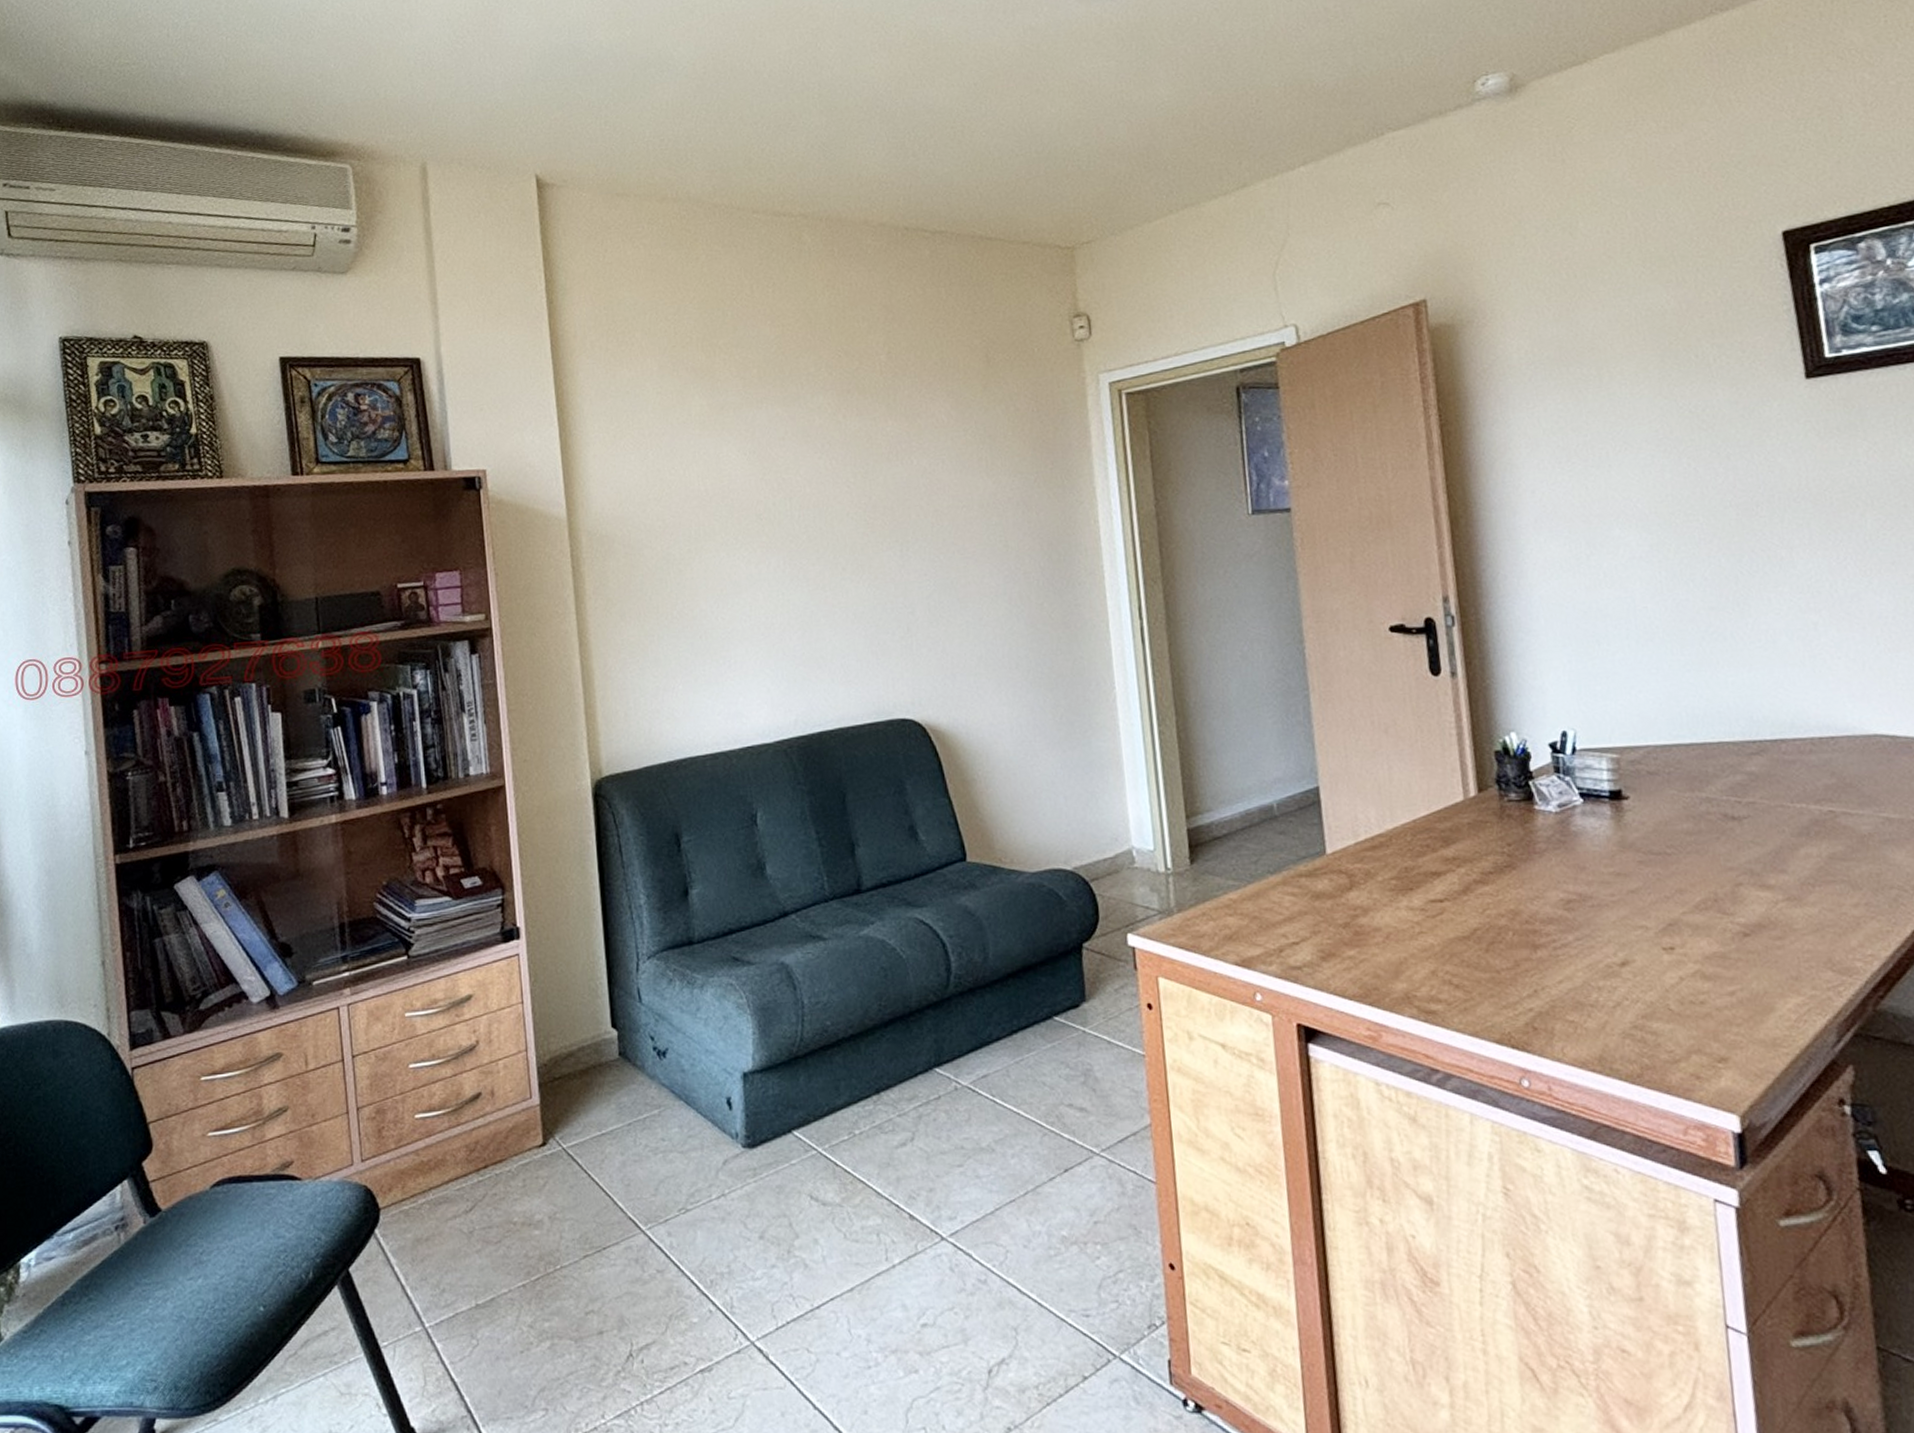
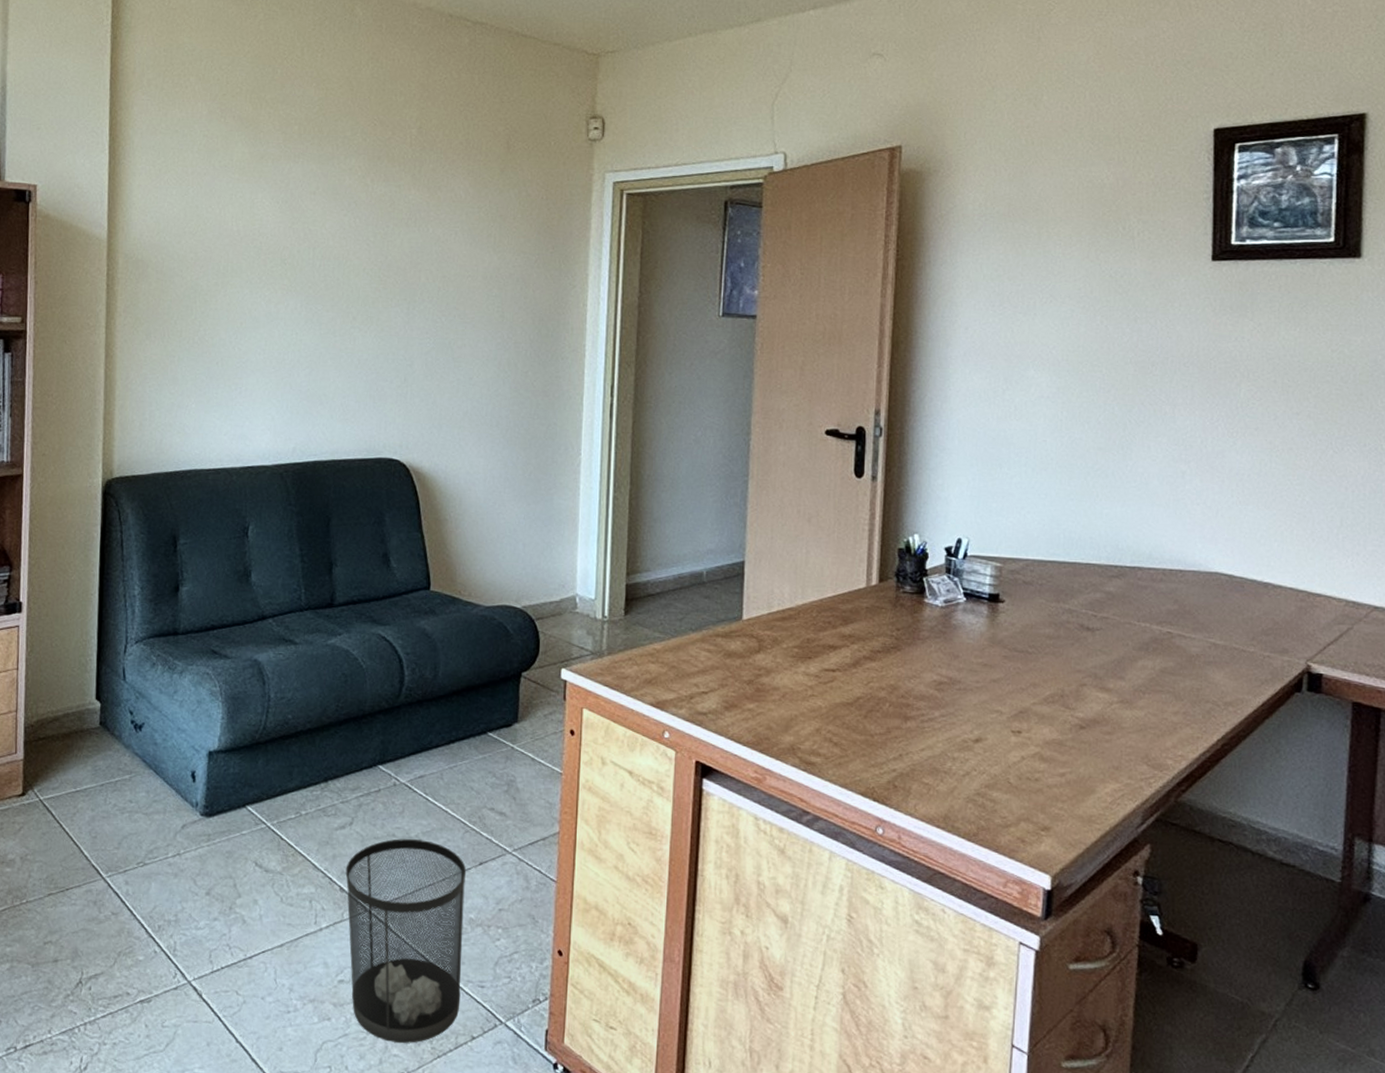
waste bin: none [912,1149,1064,1392] -> present [345,839,467,1043]

